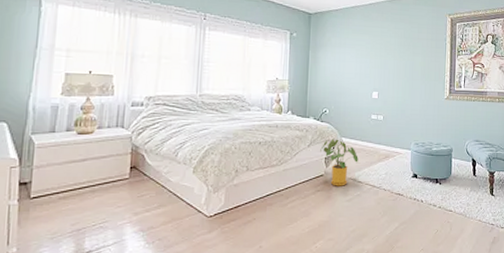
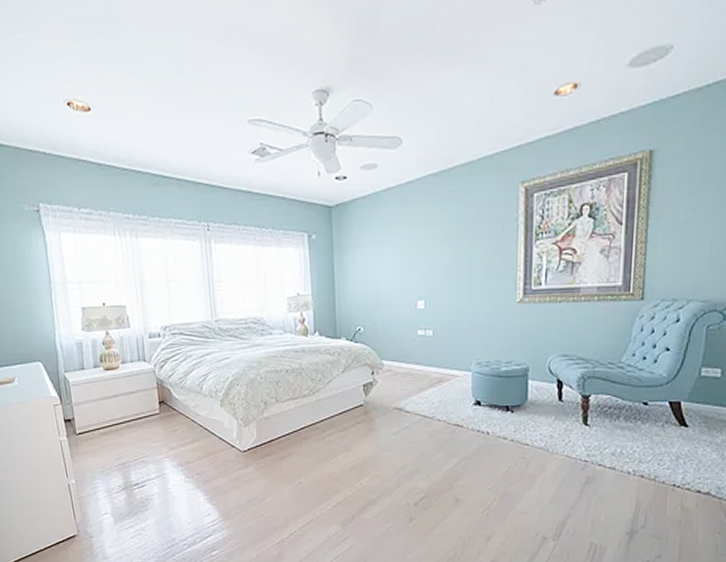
house plant: present [320,139,358,186] -> none [357,362,404,417]

